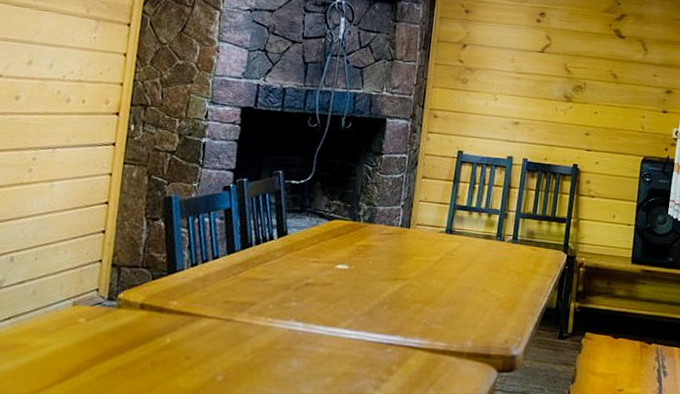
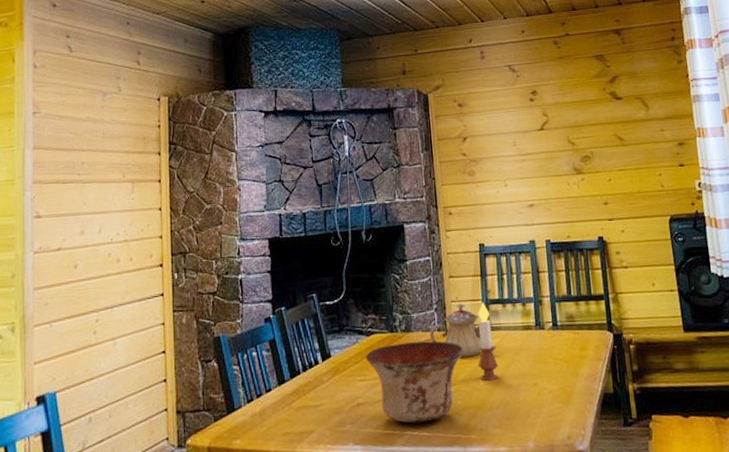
bowl: none [322,232,422,310] -> present [365,340,463,424]
teapot: none [391,204,443,256] -> present [429,303,482,357]
candle: none [432,207,455,280] -> present [477,302,499,381]

